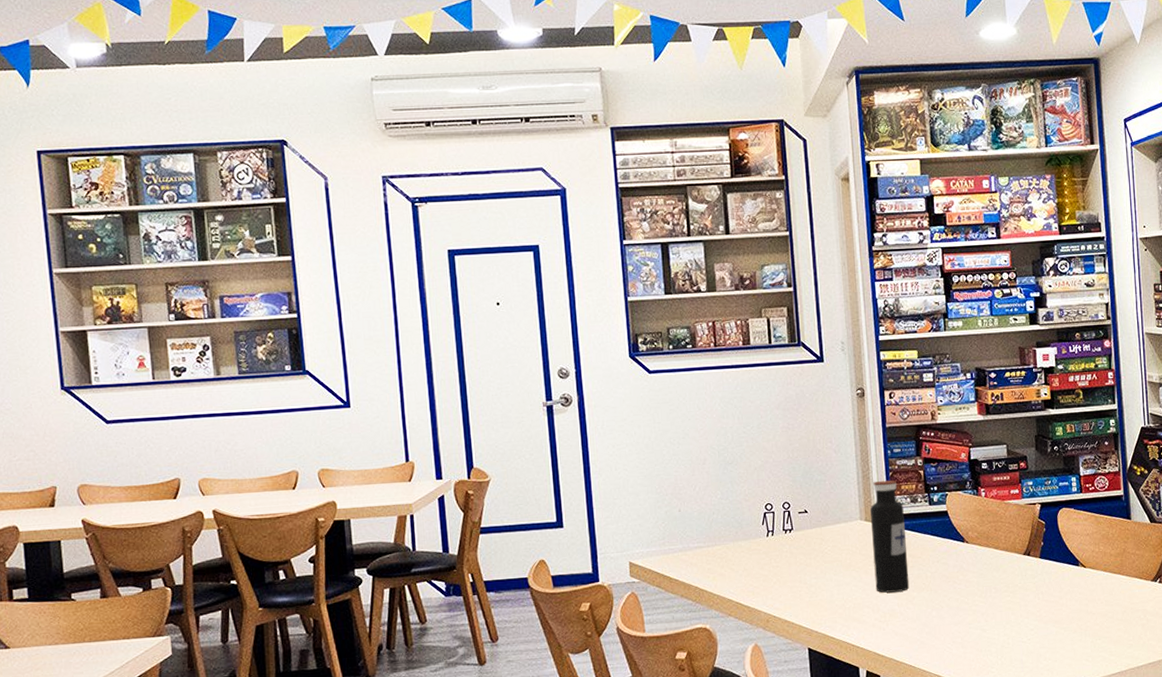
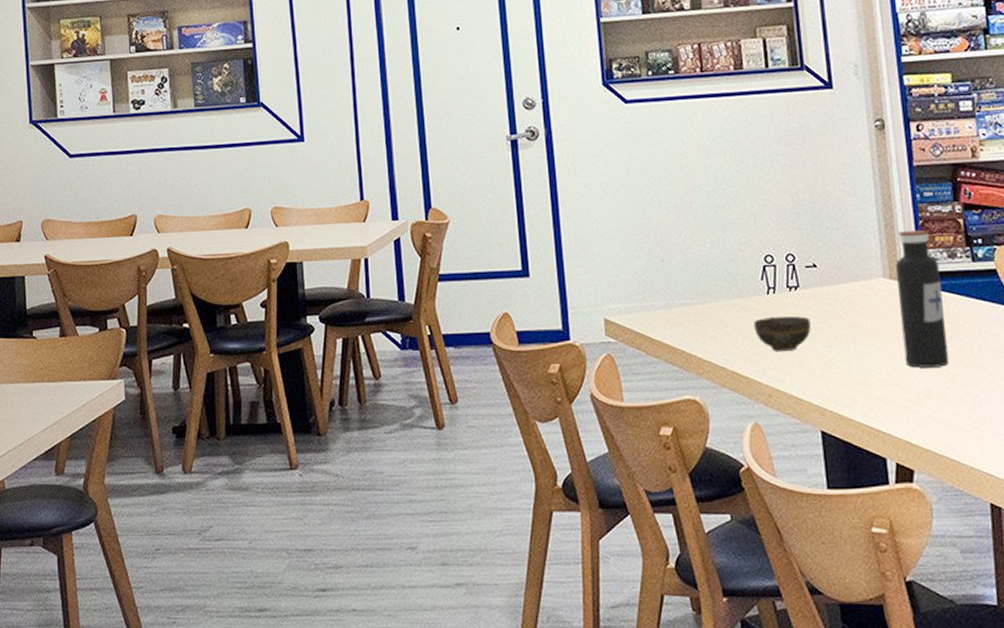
cup: none [755,554,802,584] -> present [754,315,811,351]

